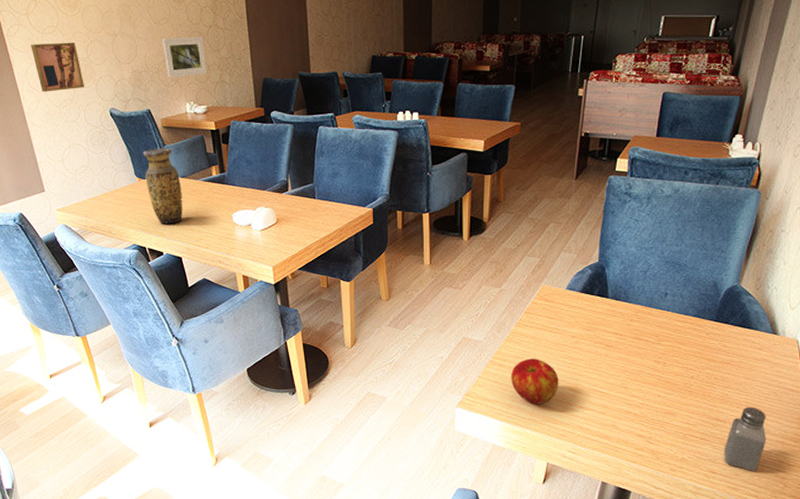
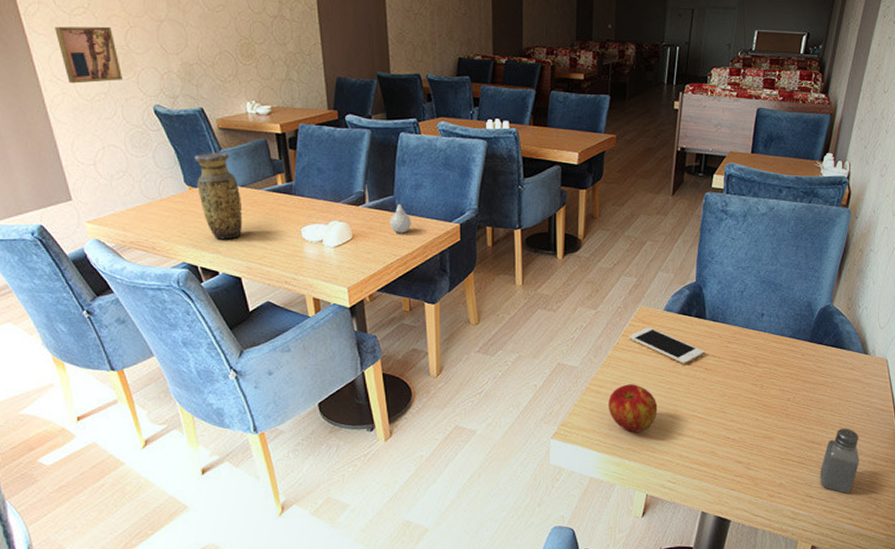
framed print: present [162,36,207,78] -> none [217,27,271,73]
vase: none [310,191,329,217] -> present [390,204,411,233]
cell phone: none [532,305,607,341] -> present [629,327,705,364]

